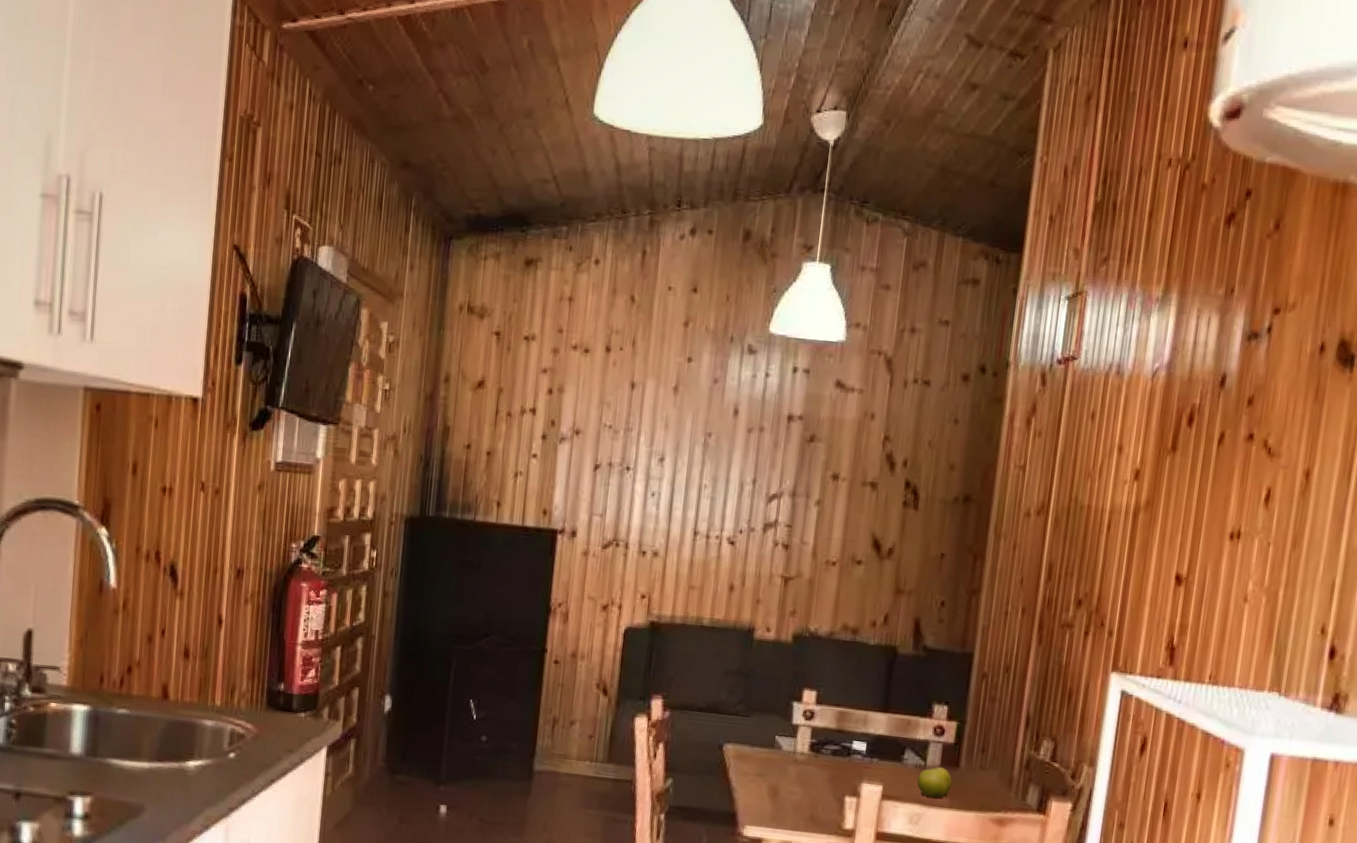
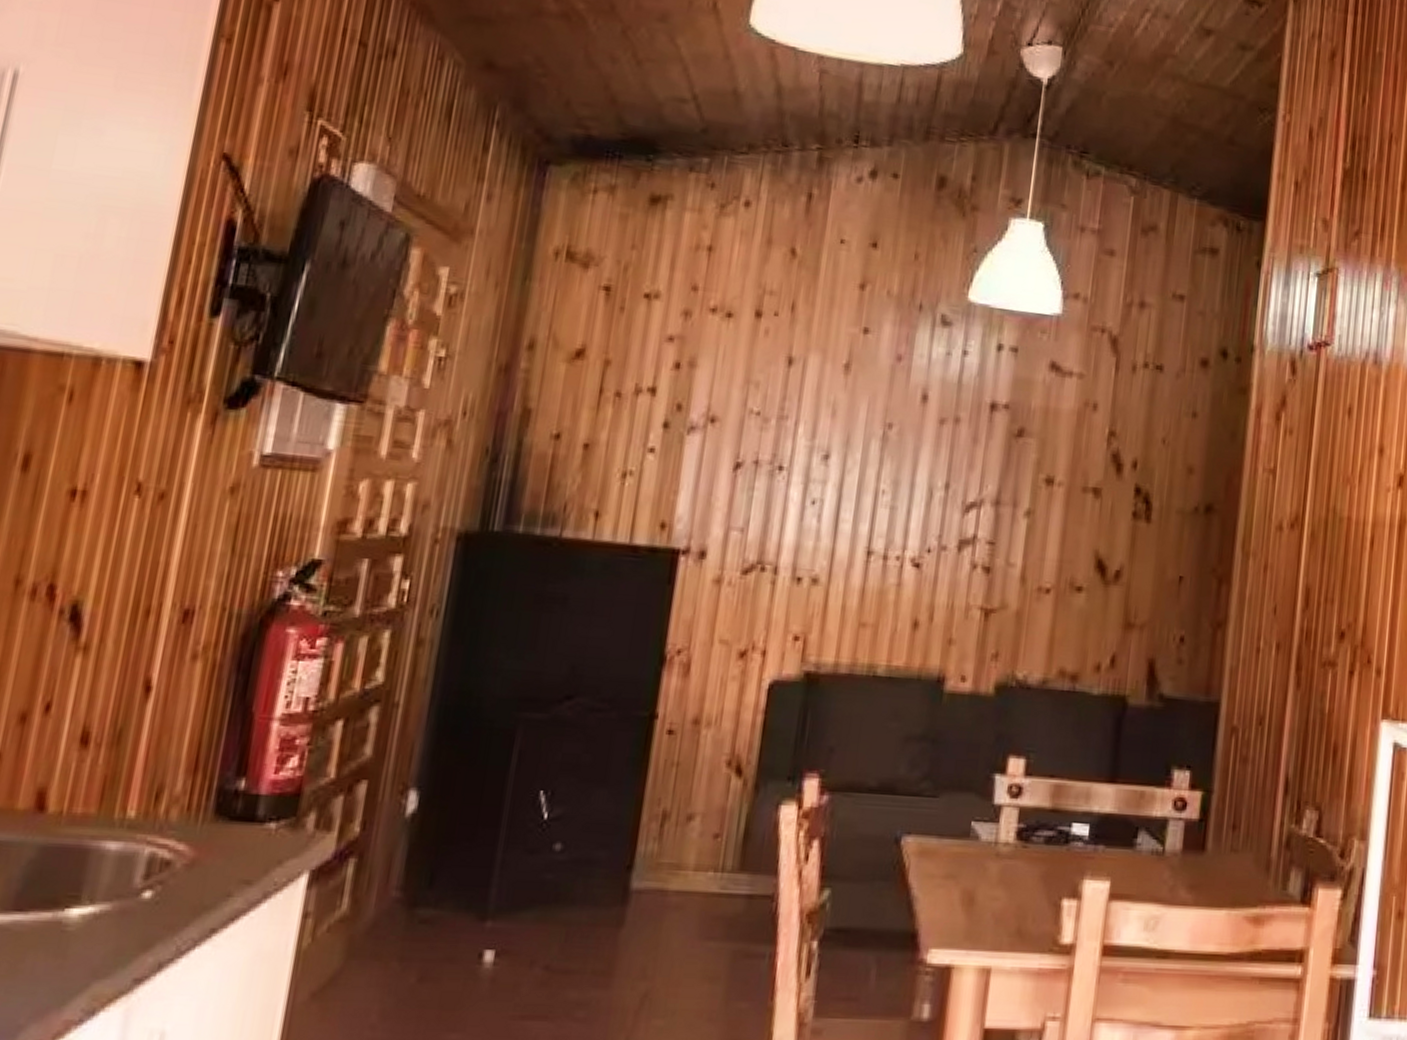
fruit: present [917,765,952,799] -> none [1153,850,1197,895]

